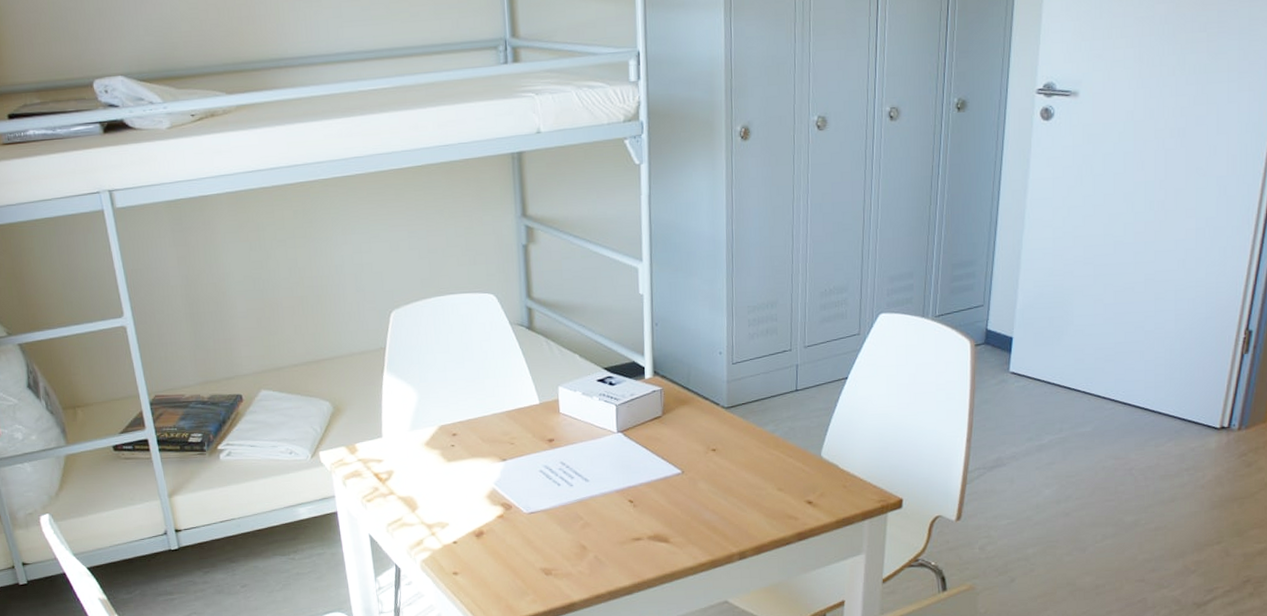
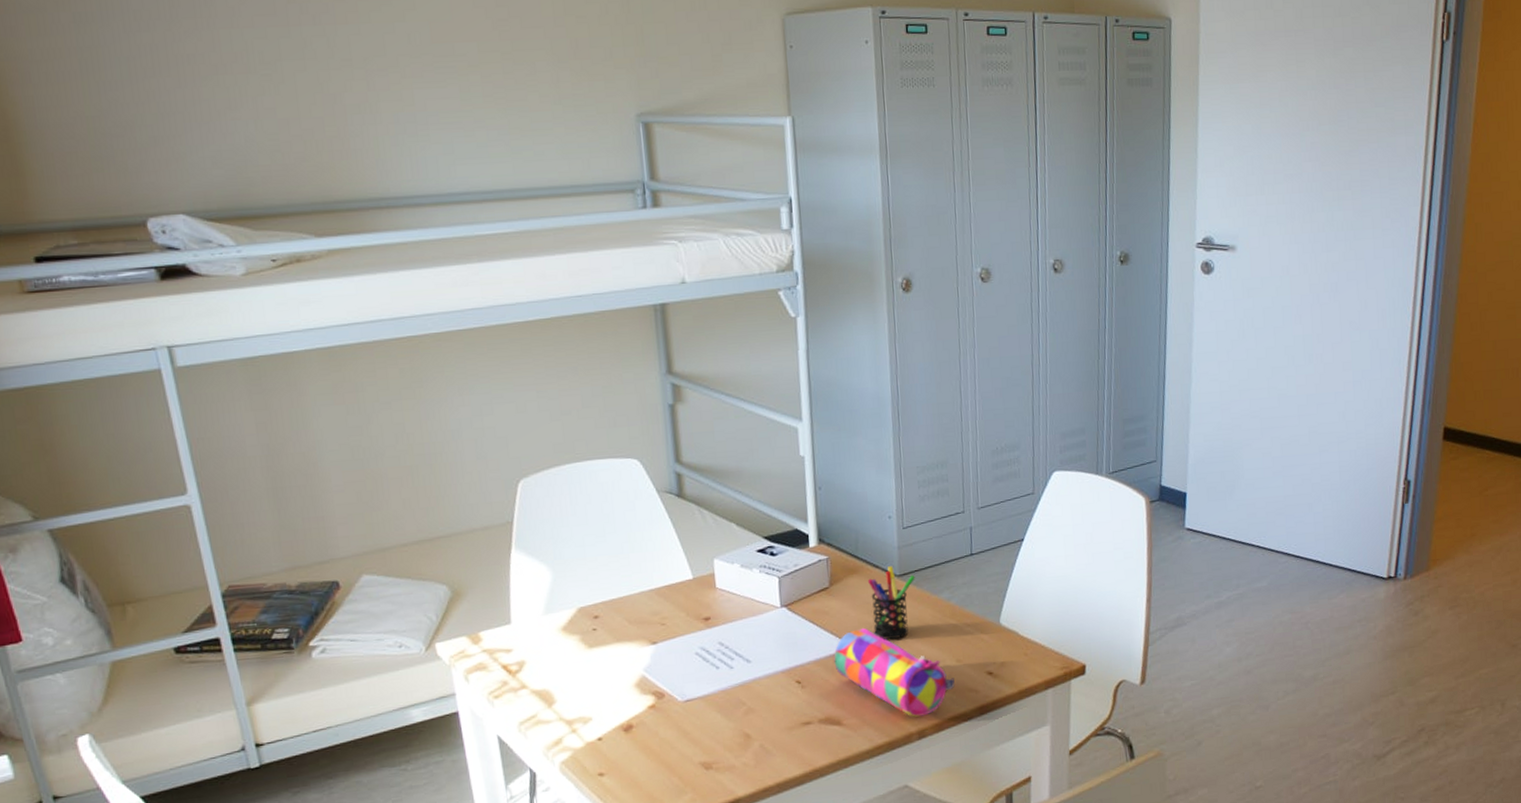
pencil case: none [664,455,775,539] -> present [833,628,955,717]
pen holder: none [698,399,742,467] -> present [868,566,916,640]

